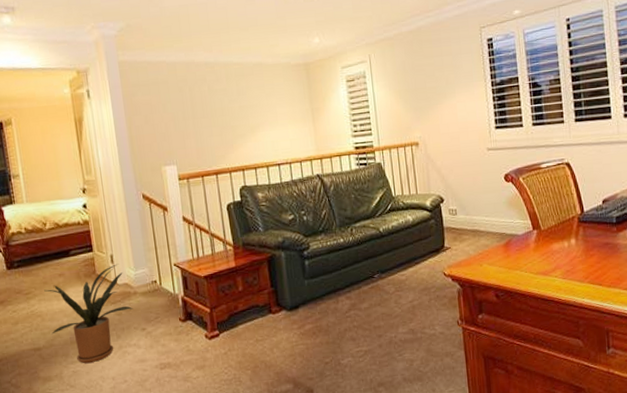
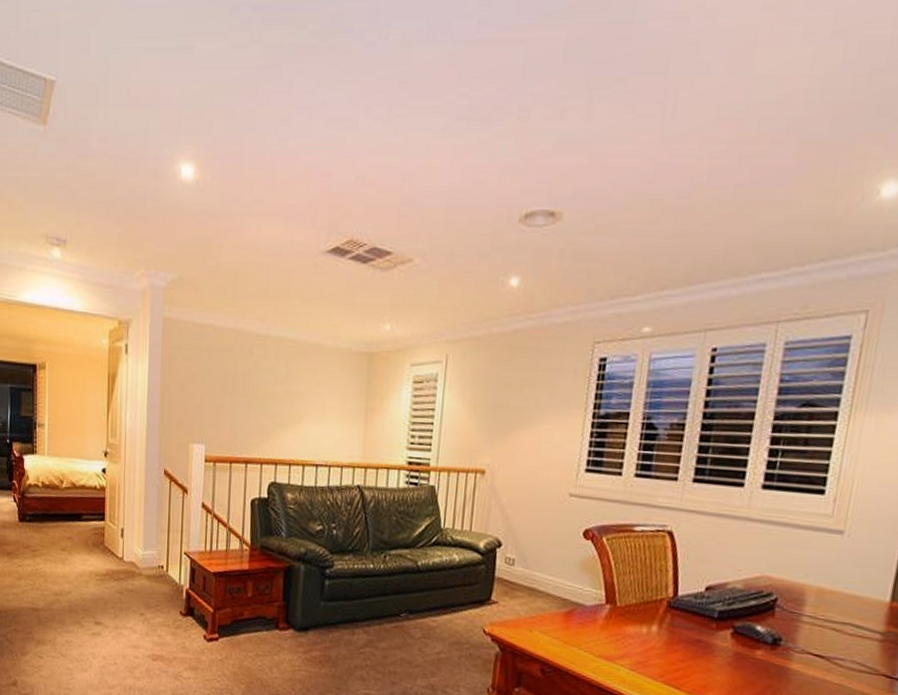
house plant: present [44,264,133,363] -> none [51,539,135,637]

